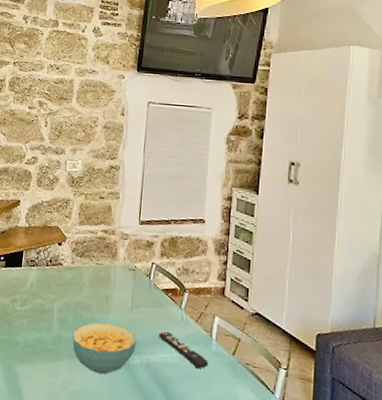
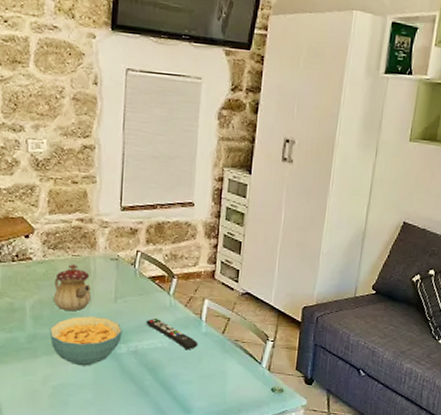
teapot: none [77,272,111,318] -> present [53,264,92,312]

